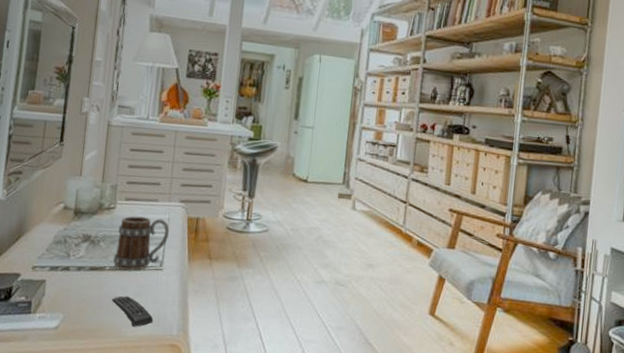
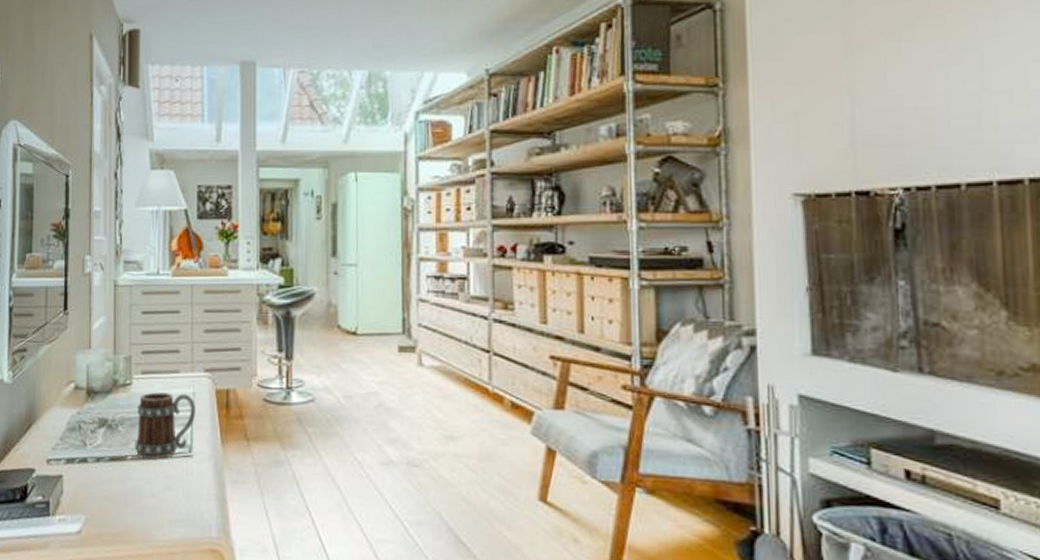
remote control: present [111,296,154,327] -> none [137,490,188,529]

